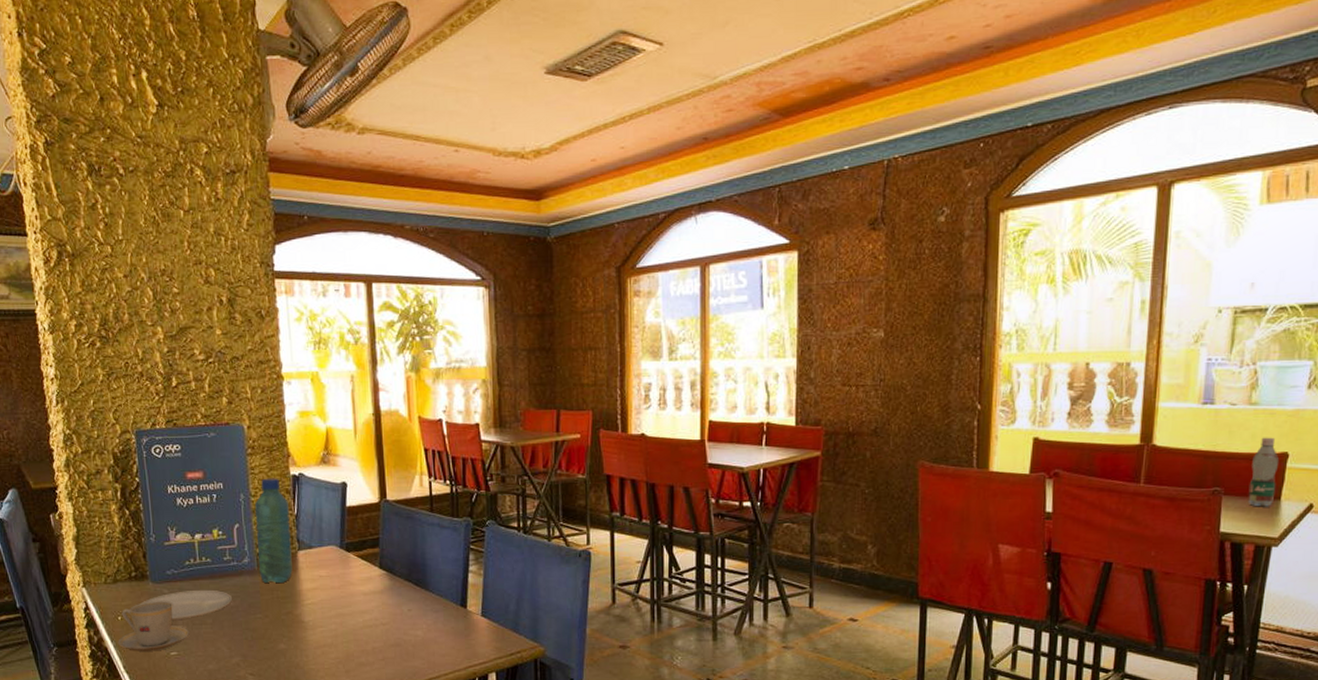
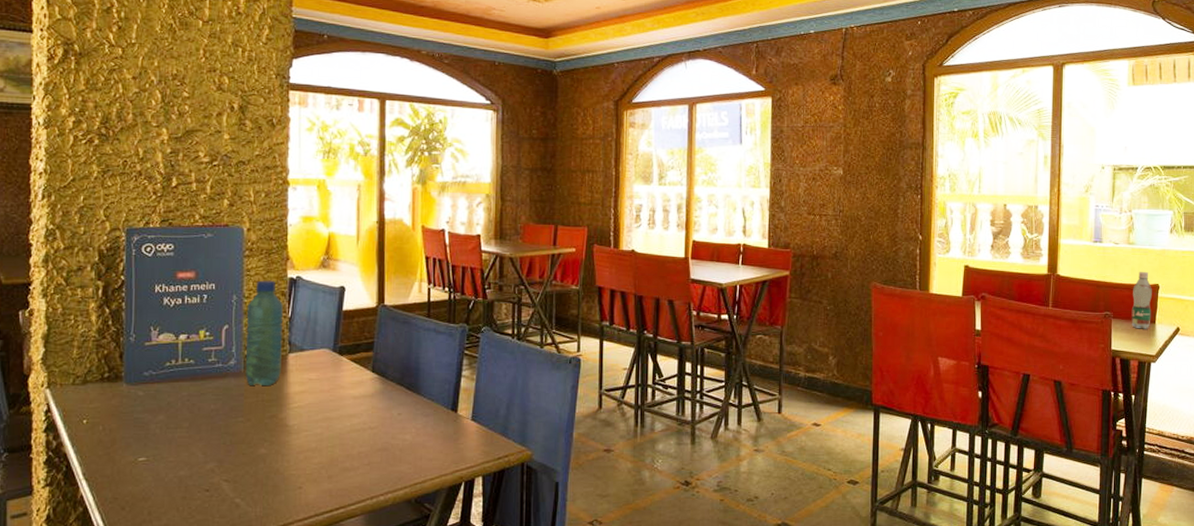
teacup: present [118,601,190,651] -> none [80,403,162,457]
plate: present [141,589,233,621] -> none [112,392,214,424]

